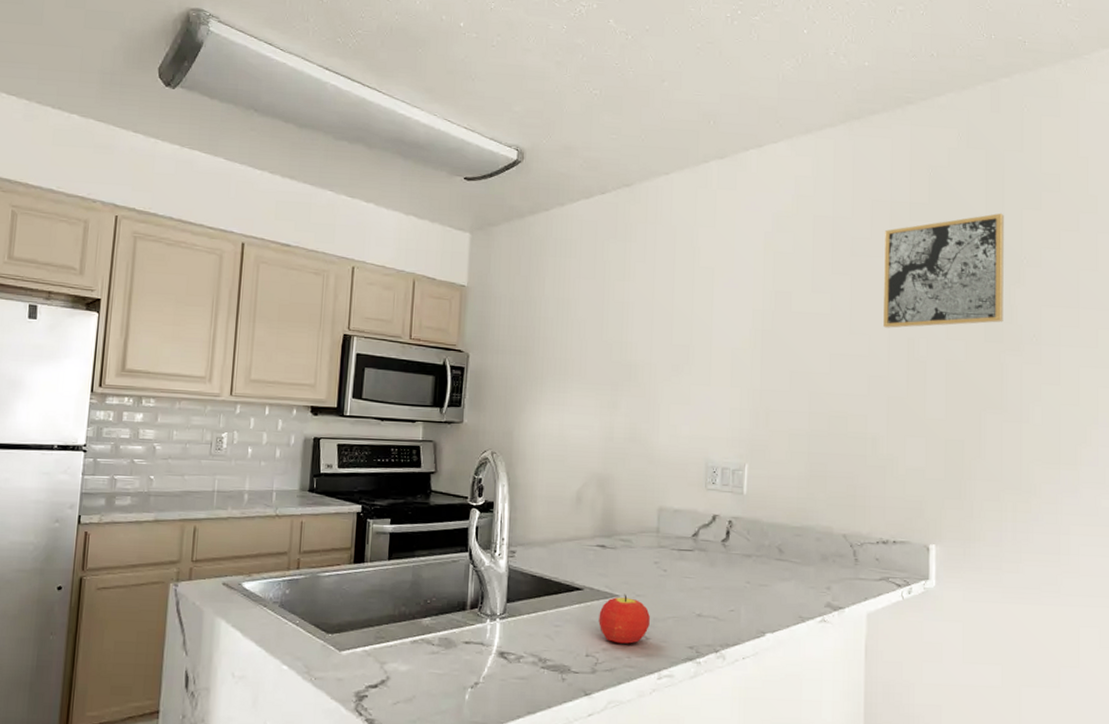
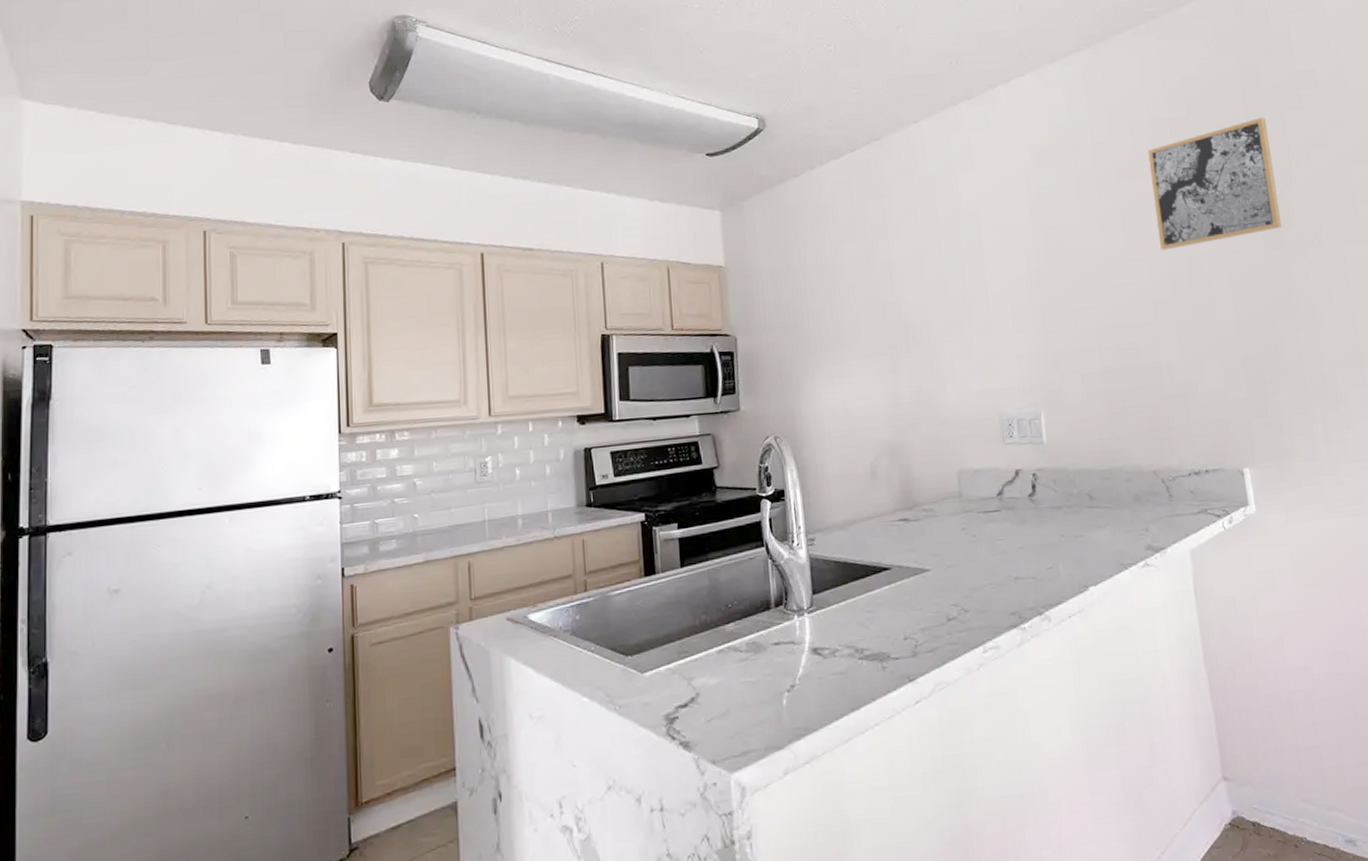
fruit: present [598,594,650,644] -> none [911,567,967,621]

